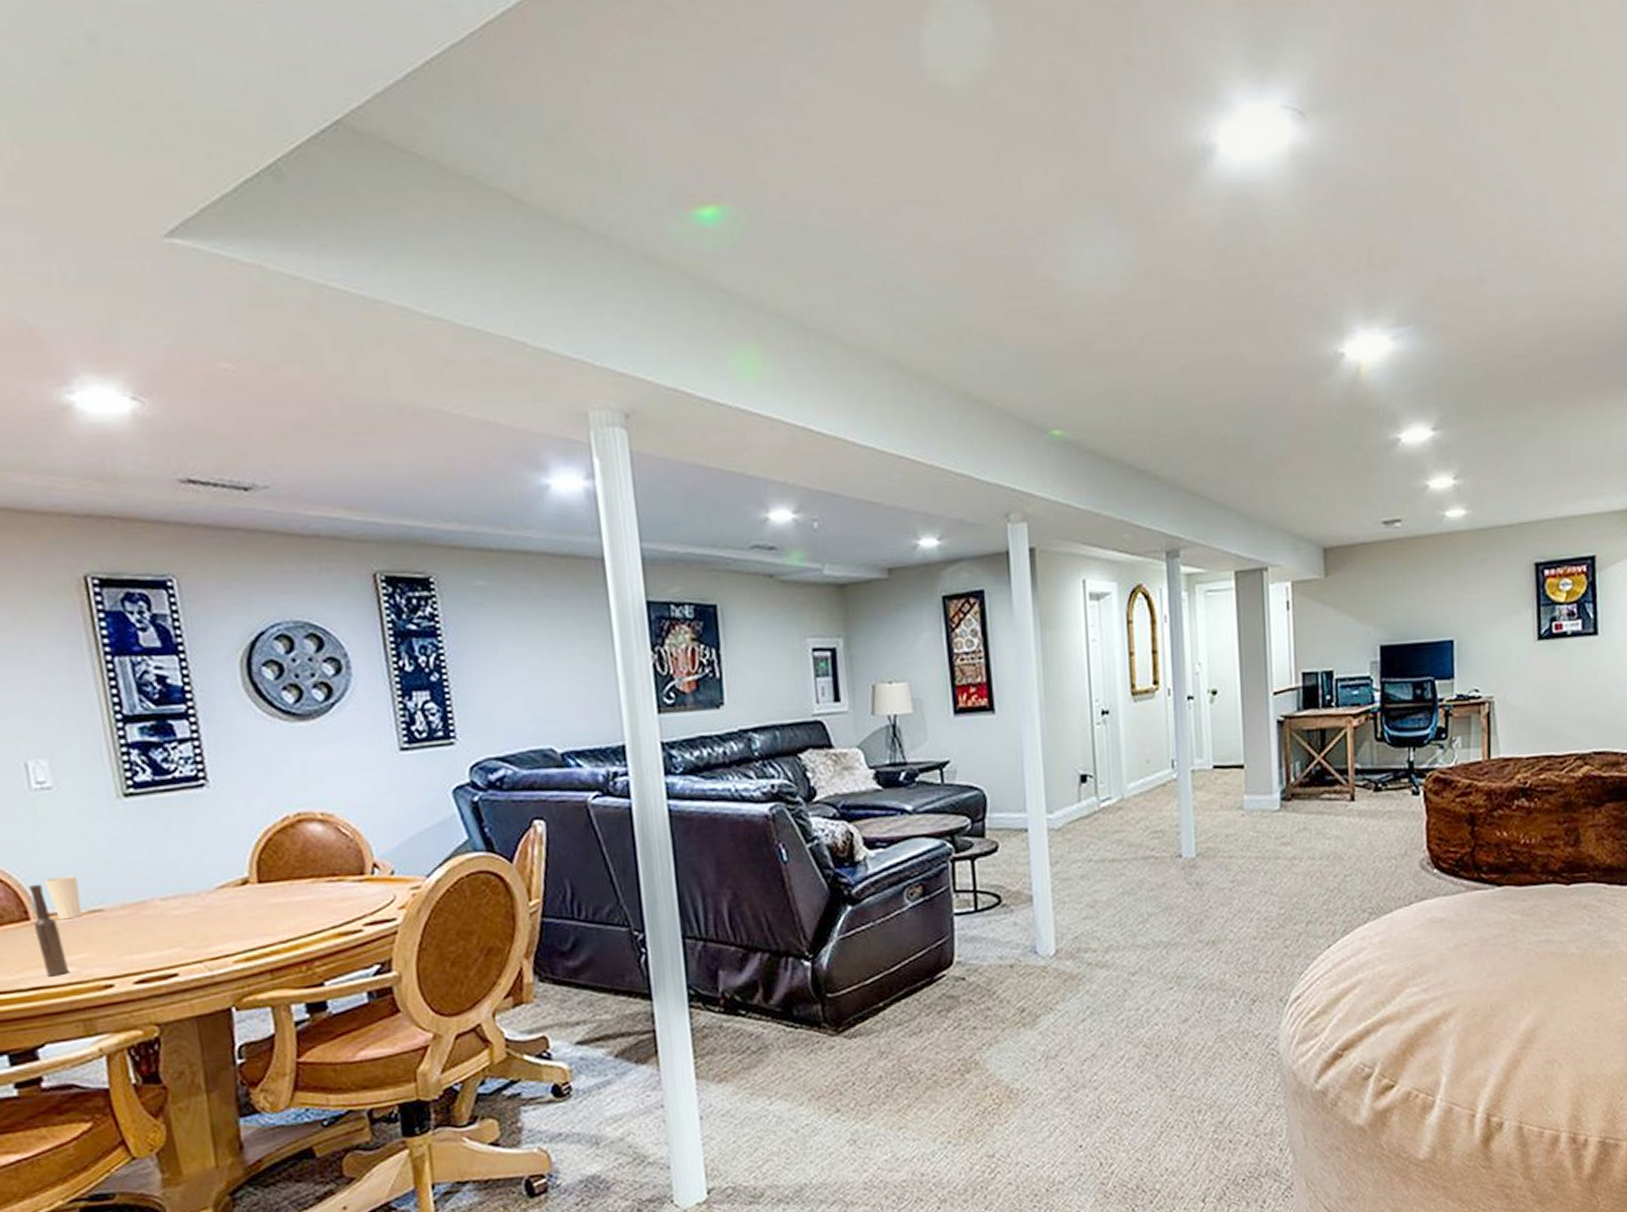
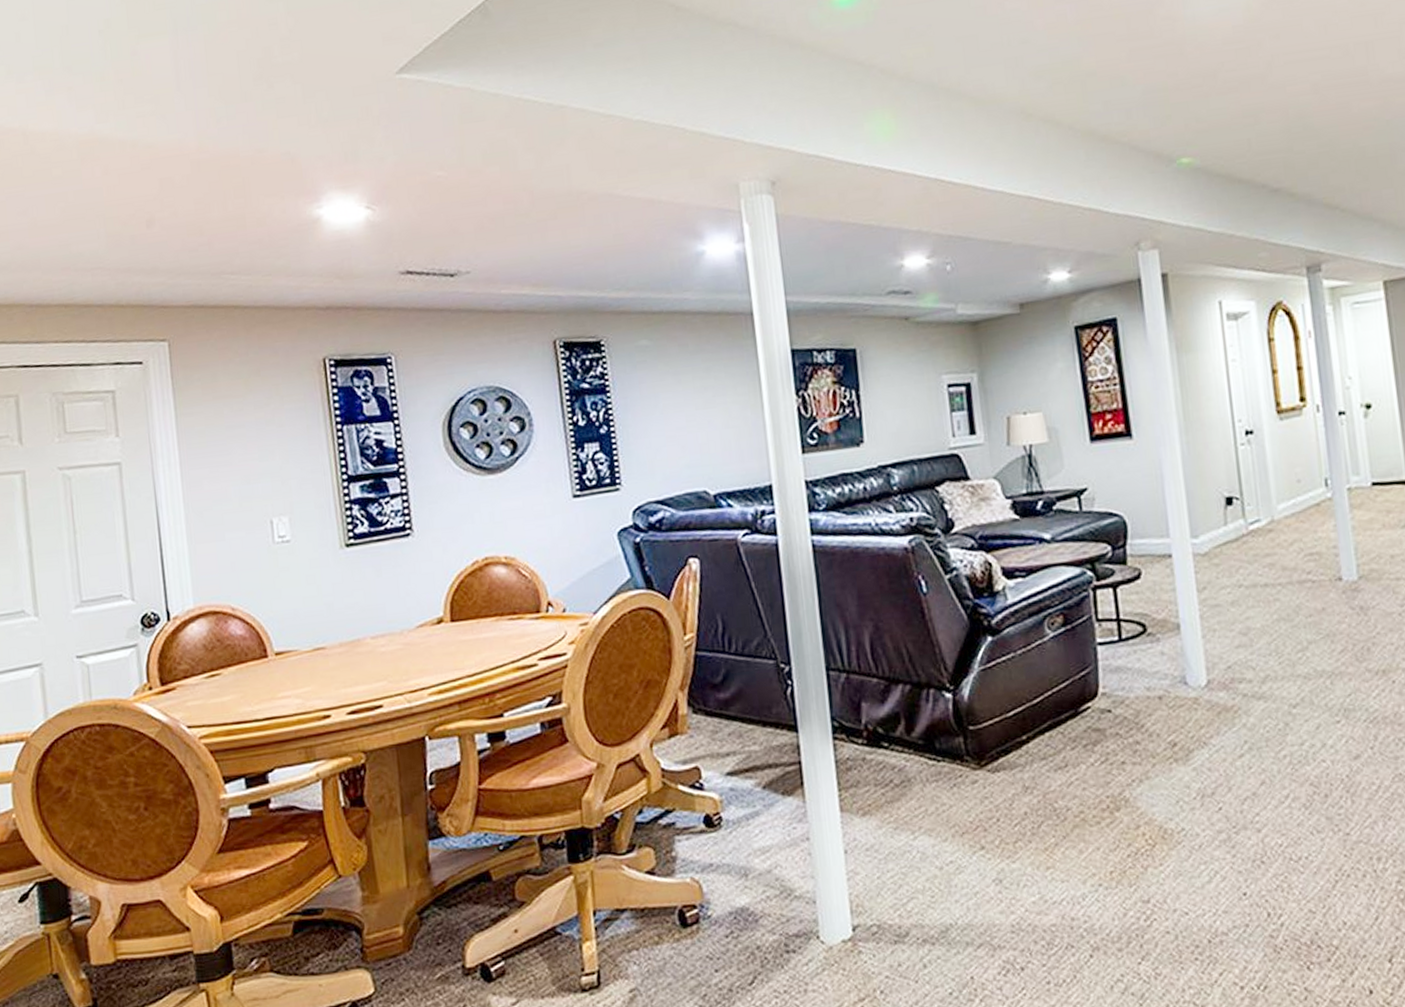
beer bottle: present [28,884,69,977] -> none [268,625,296,708]
cup: present [44,875,83,920] -> none [280,617,309,657]

